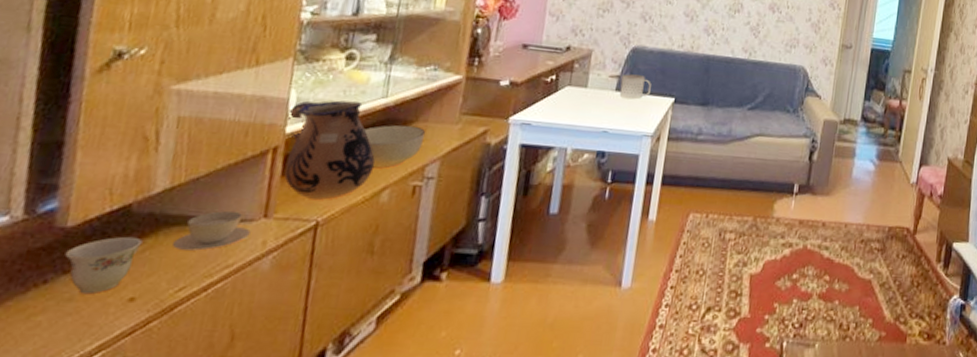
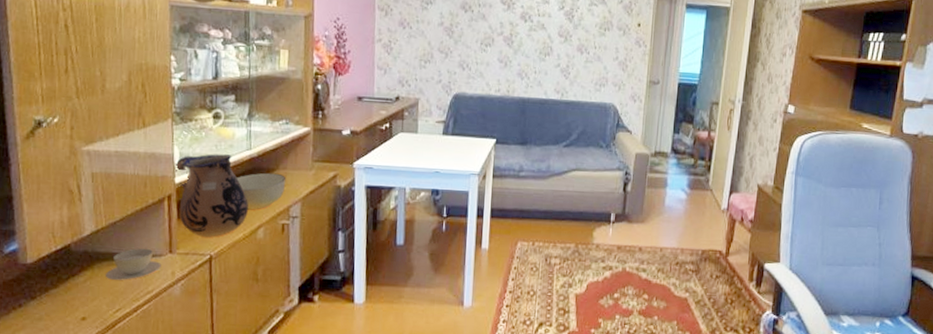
teacup: present [65,236,143,295] -> none [30,270,83,315]
mug: present [619,74,652,100] -> none [446,119,474,142]

